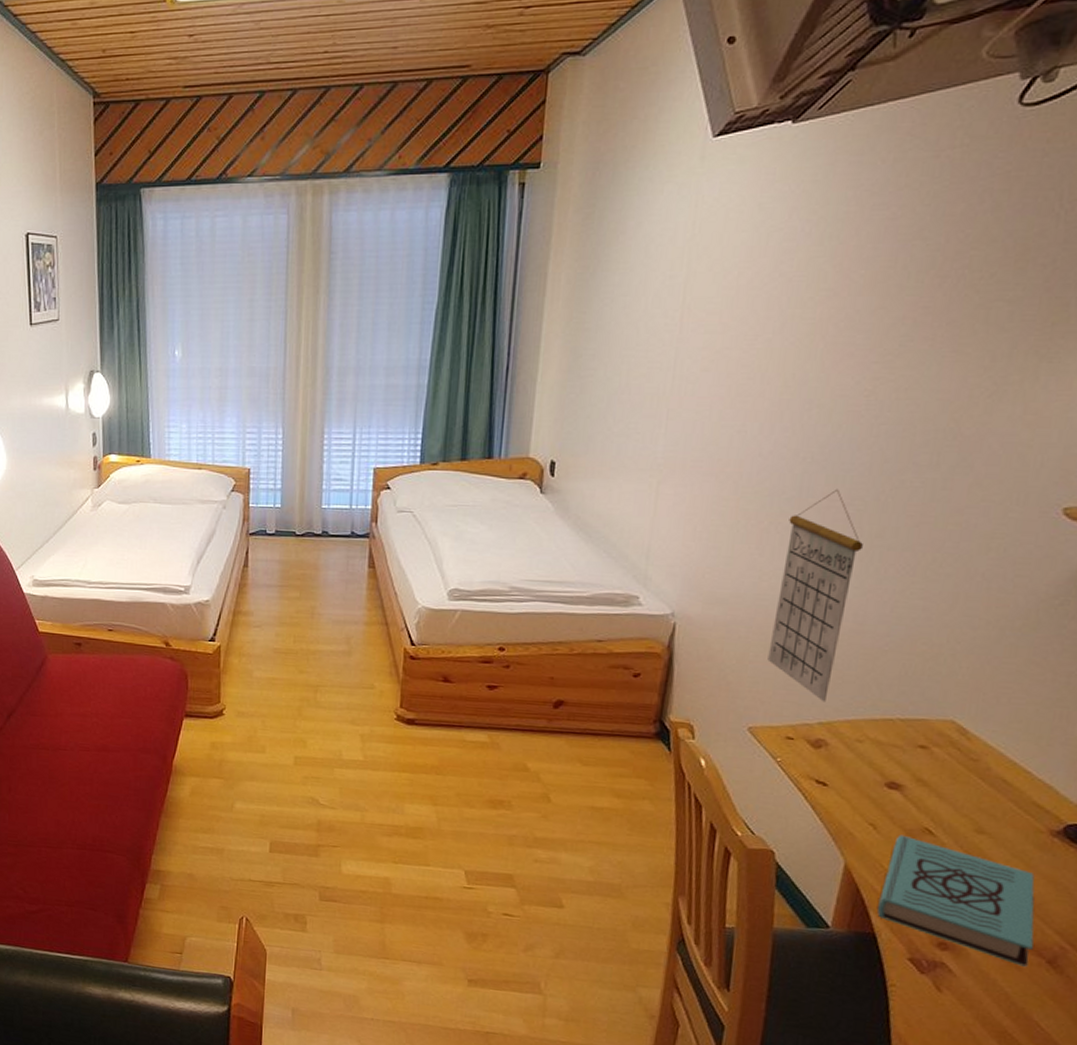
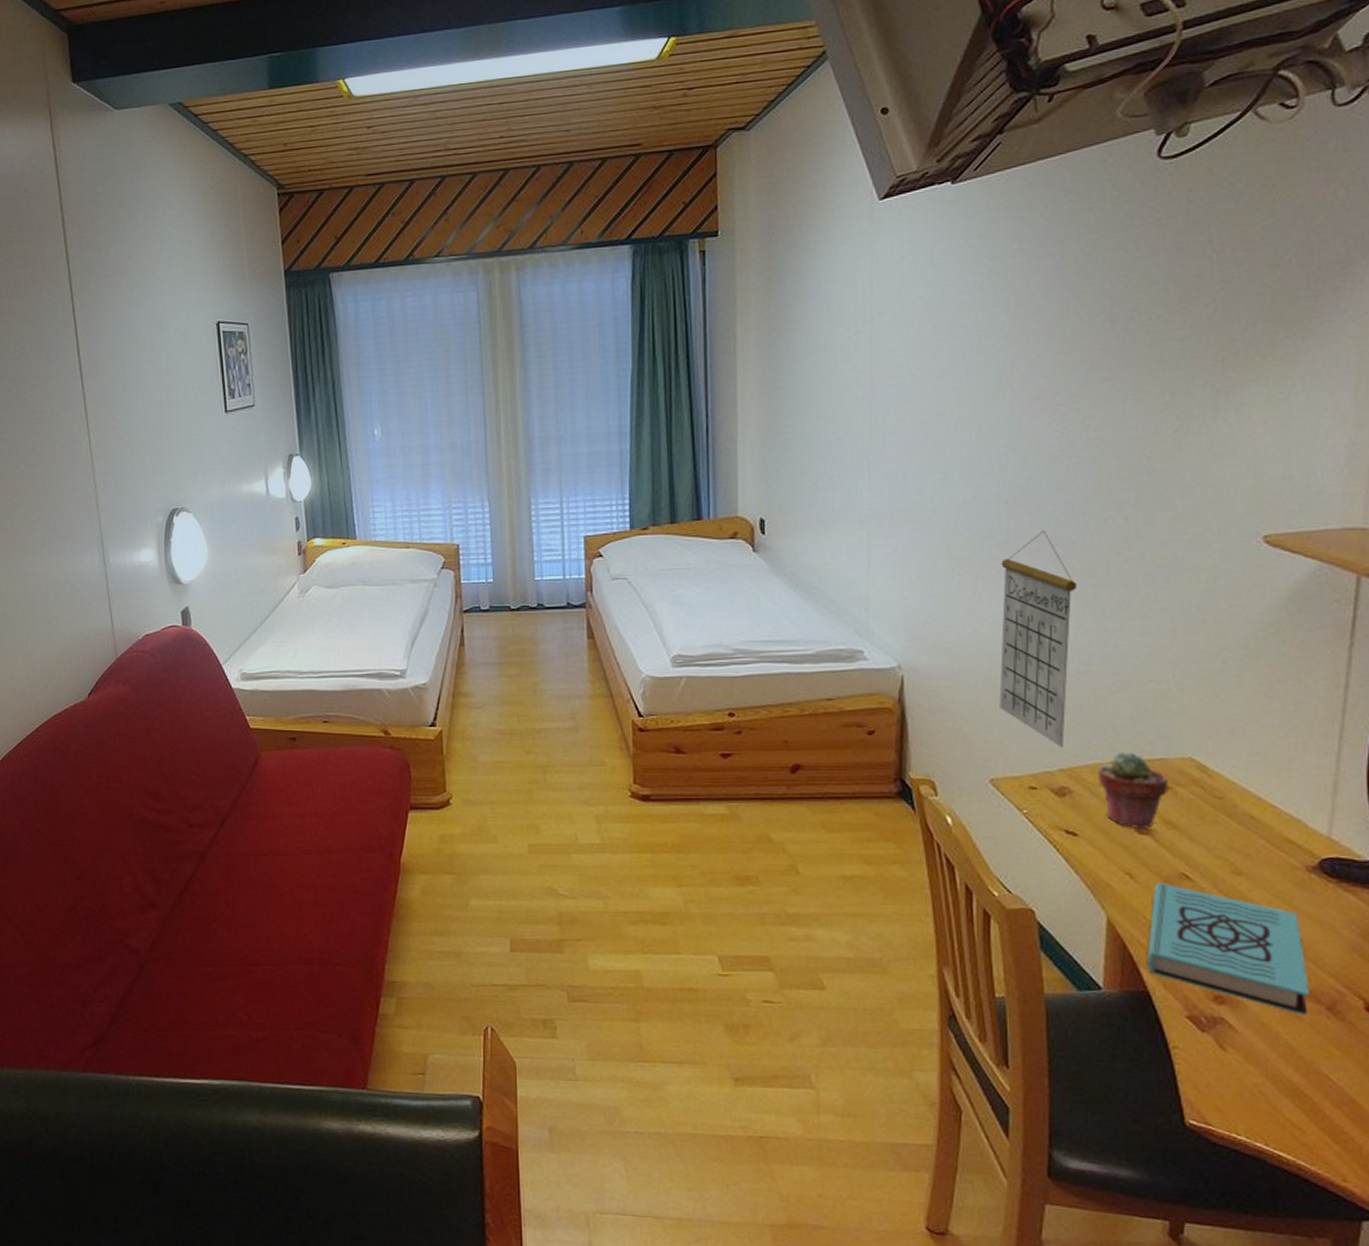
potted succulent: none [856,710,926,785] -> present [1098,751,1168,830]

